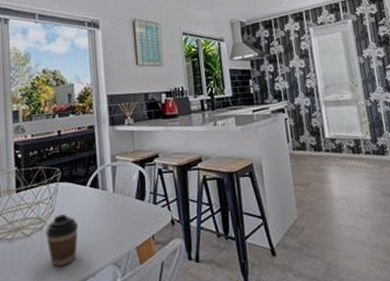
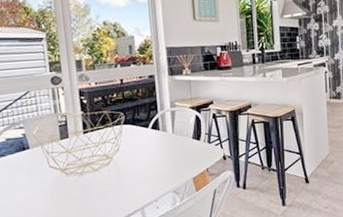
coffee cup: present [45,214,78,267] -> none [112,152,142,195]

